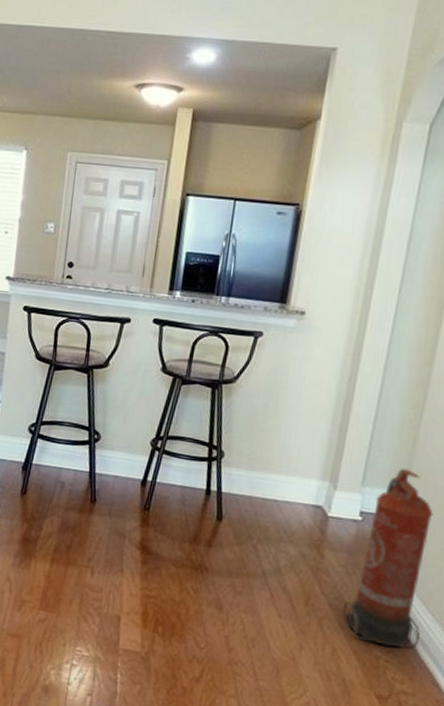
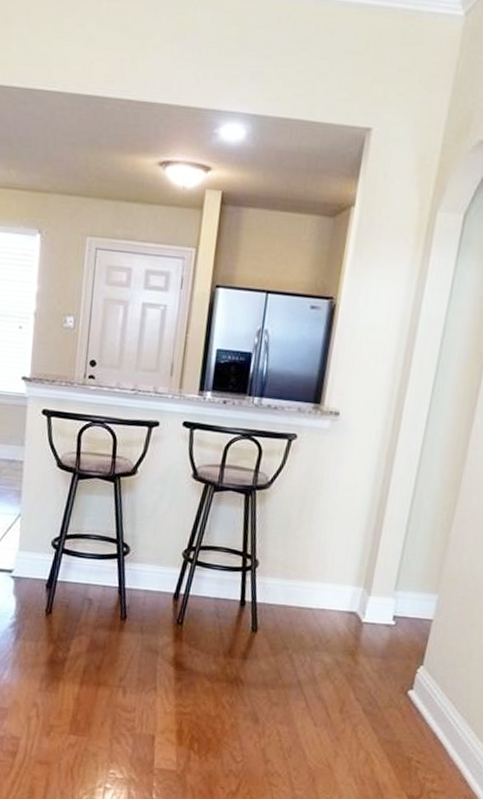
fire extinguisher: present [342,468,433,649] -> none [376,570,463,748]

